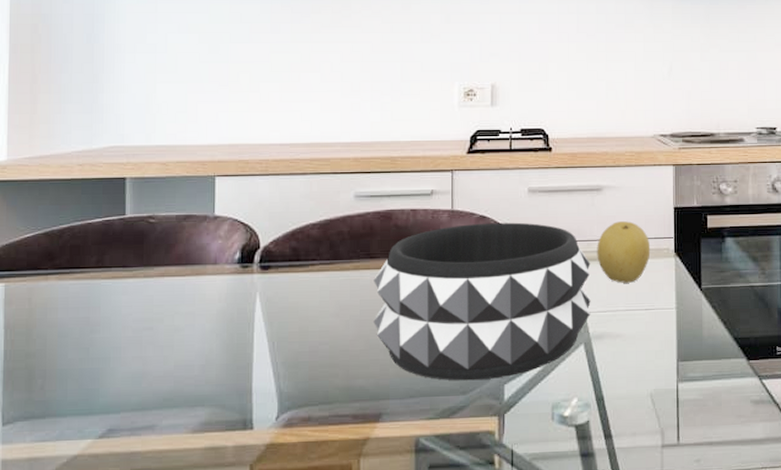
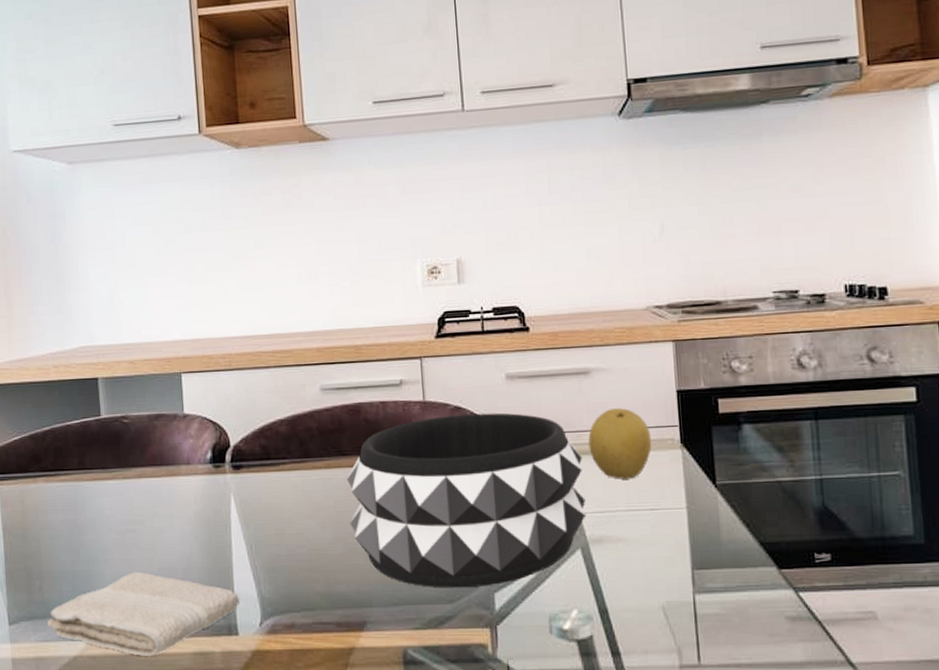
washcloth: none [47,369,257,453] -> present [47,572,240,656]

